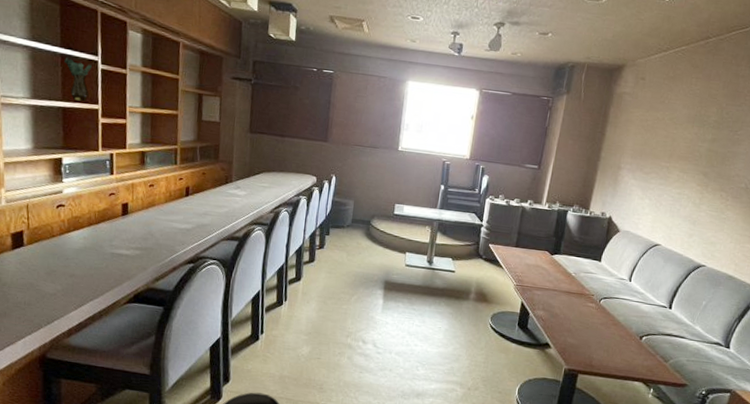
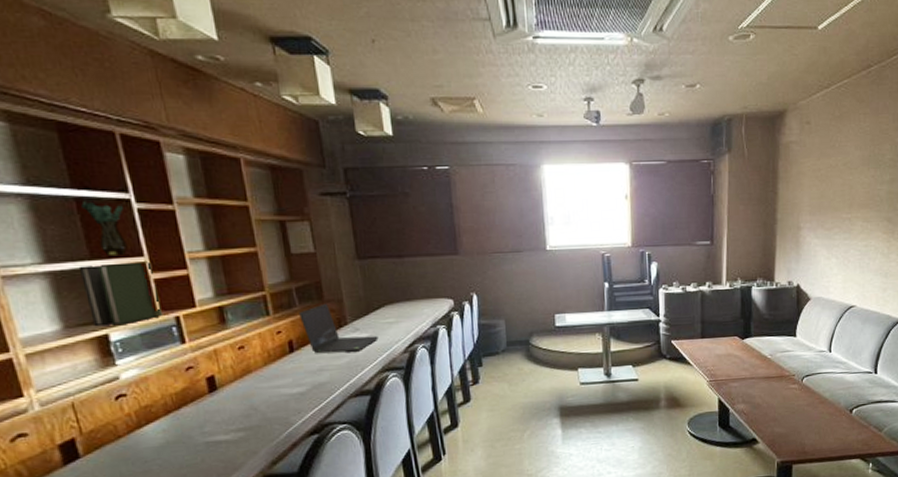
binder: none [52,104,103,153] -> present [78,261,164,327]
laptop: none [198,162,254,205] -> present [299,303,379,354]

